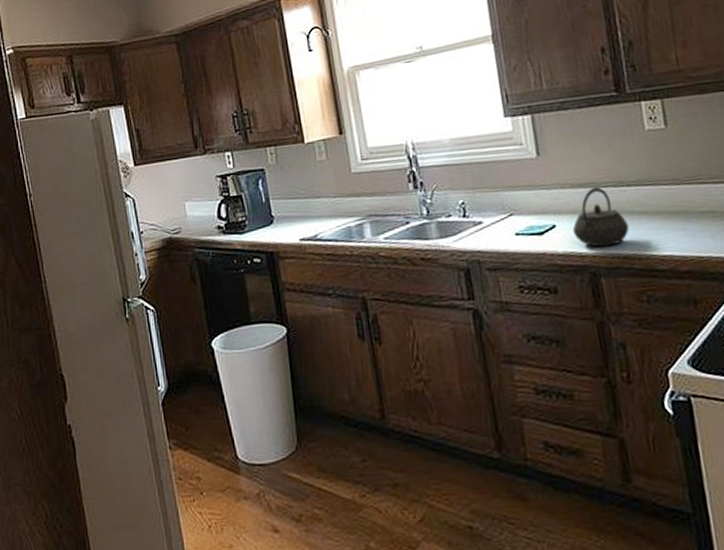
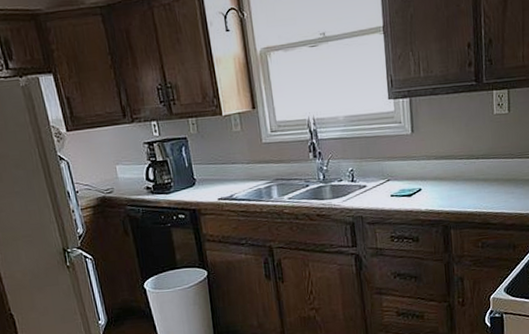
kettle: present [572,187,630,248] -> none [433,159,475,206]

